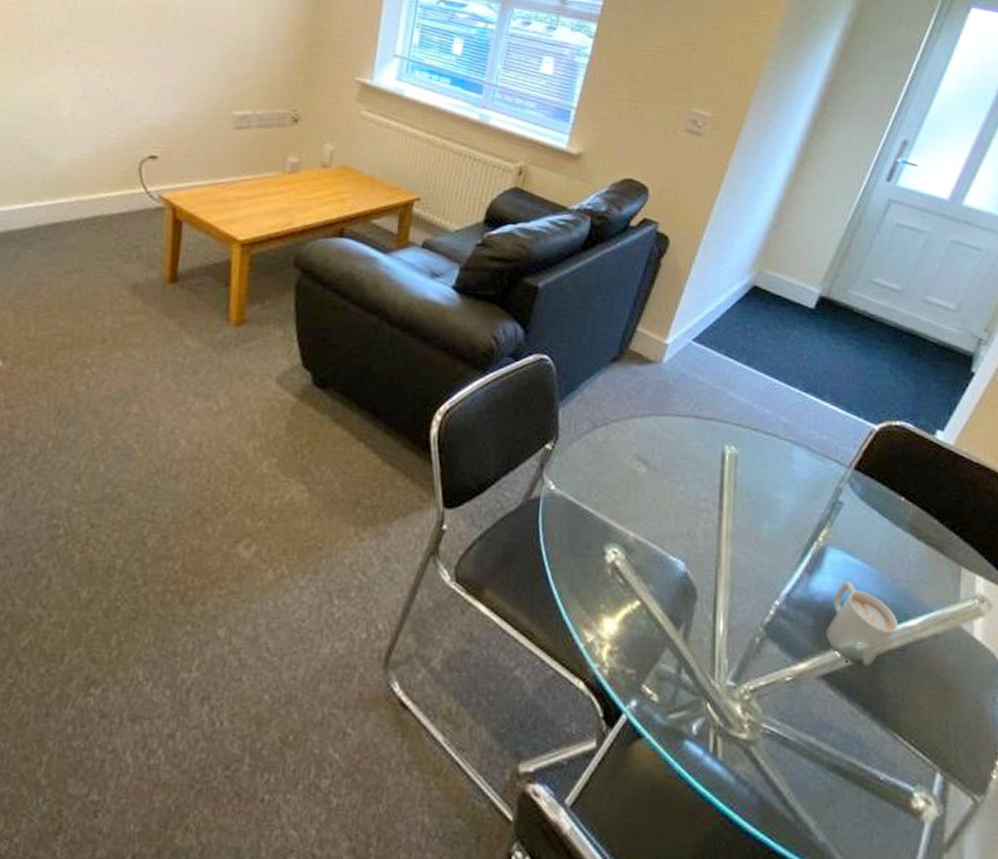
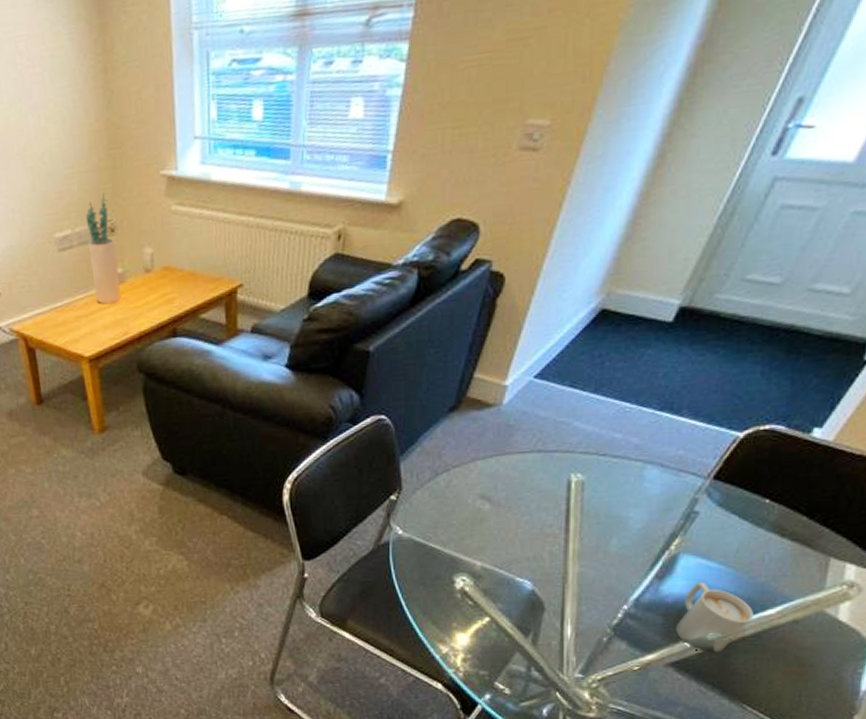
vase: none [263,84,297,192] -> present [85,193,122,305]

